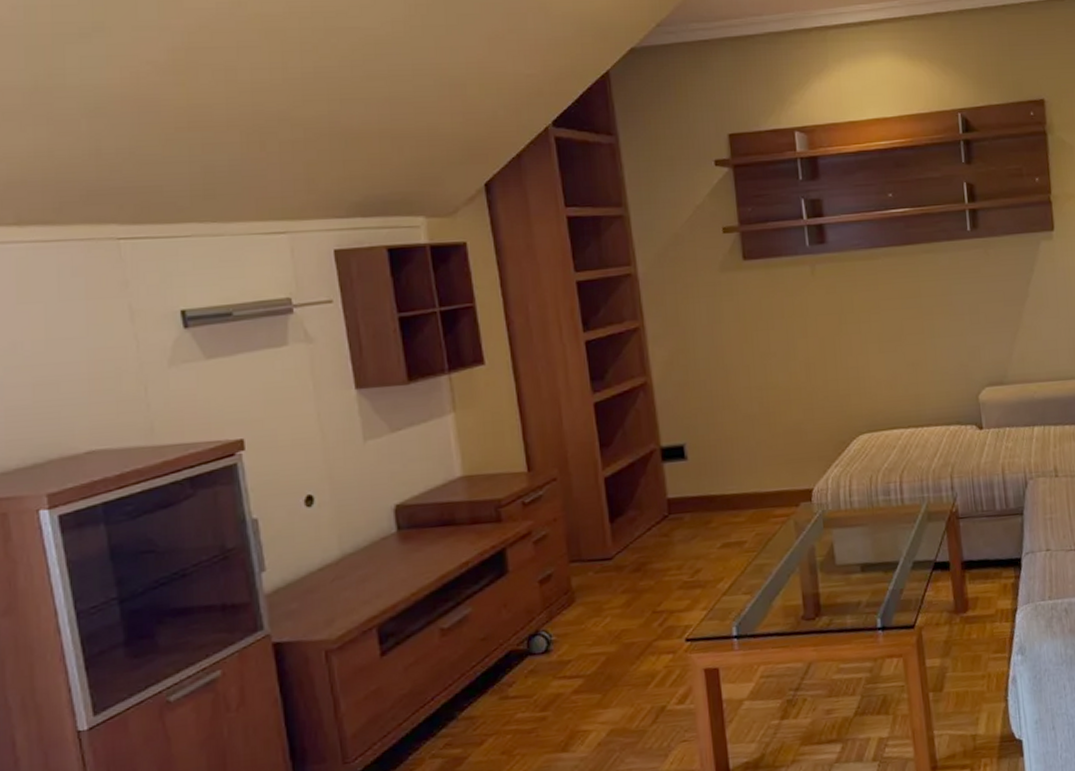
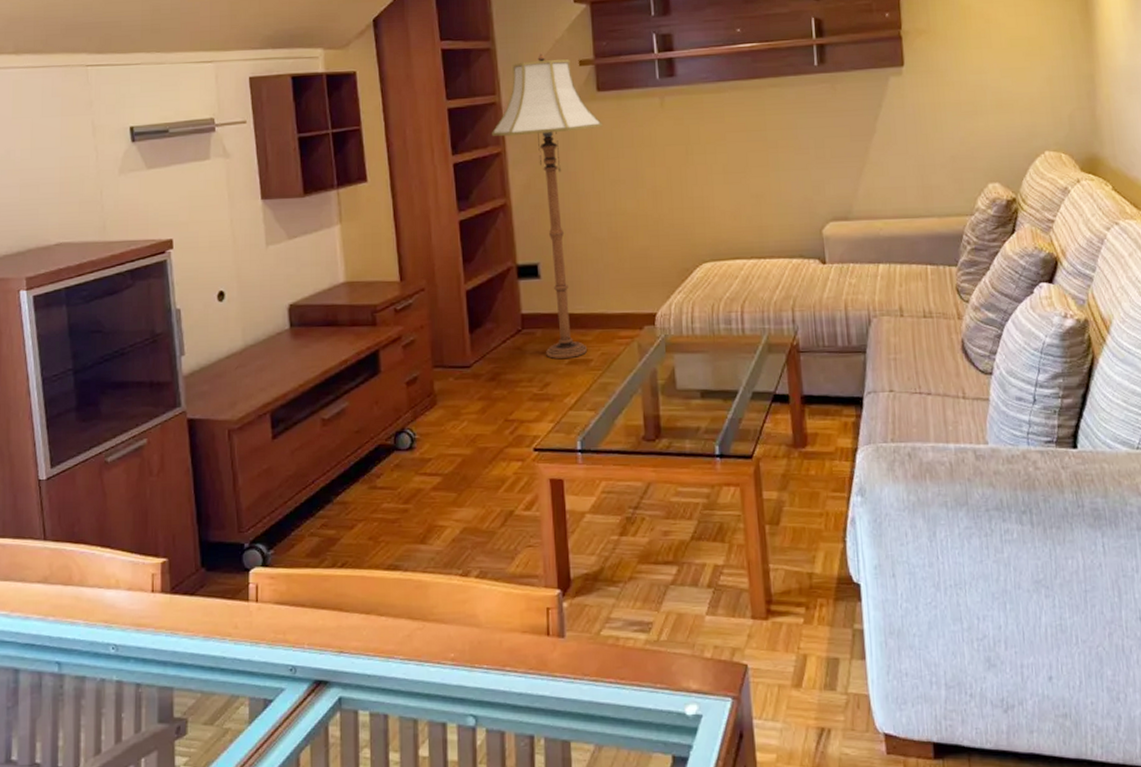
floor lamp: none [627,219,750,543] -> present [491,52,602,359]

